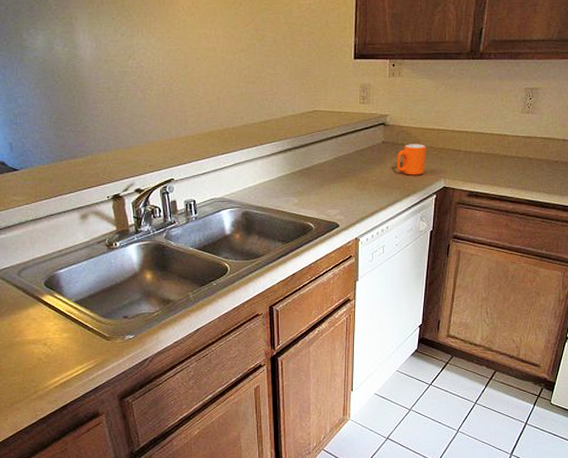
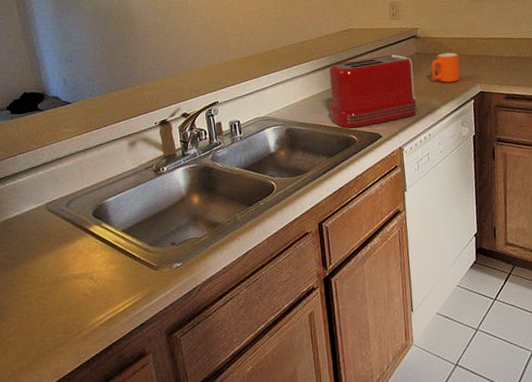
toaster: none [288,141,379,216] -> present [329,54,417,128]

